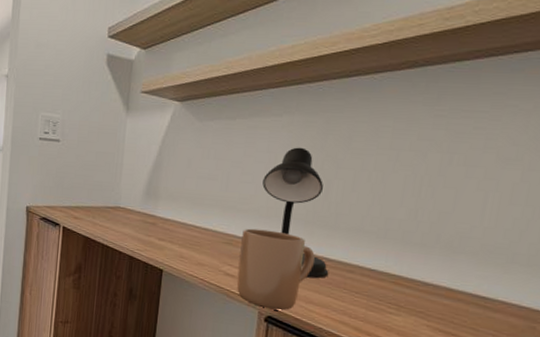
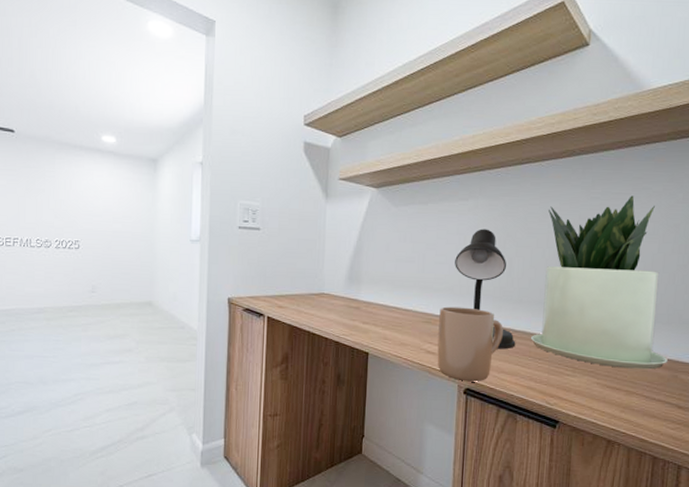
planter: none [346,114,524,317] -> present [530,195,668,370]

